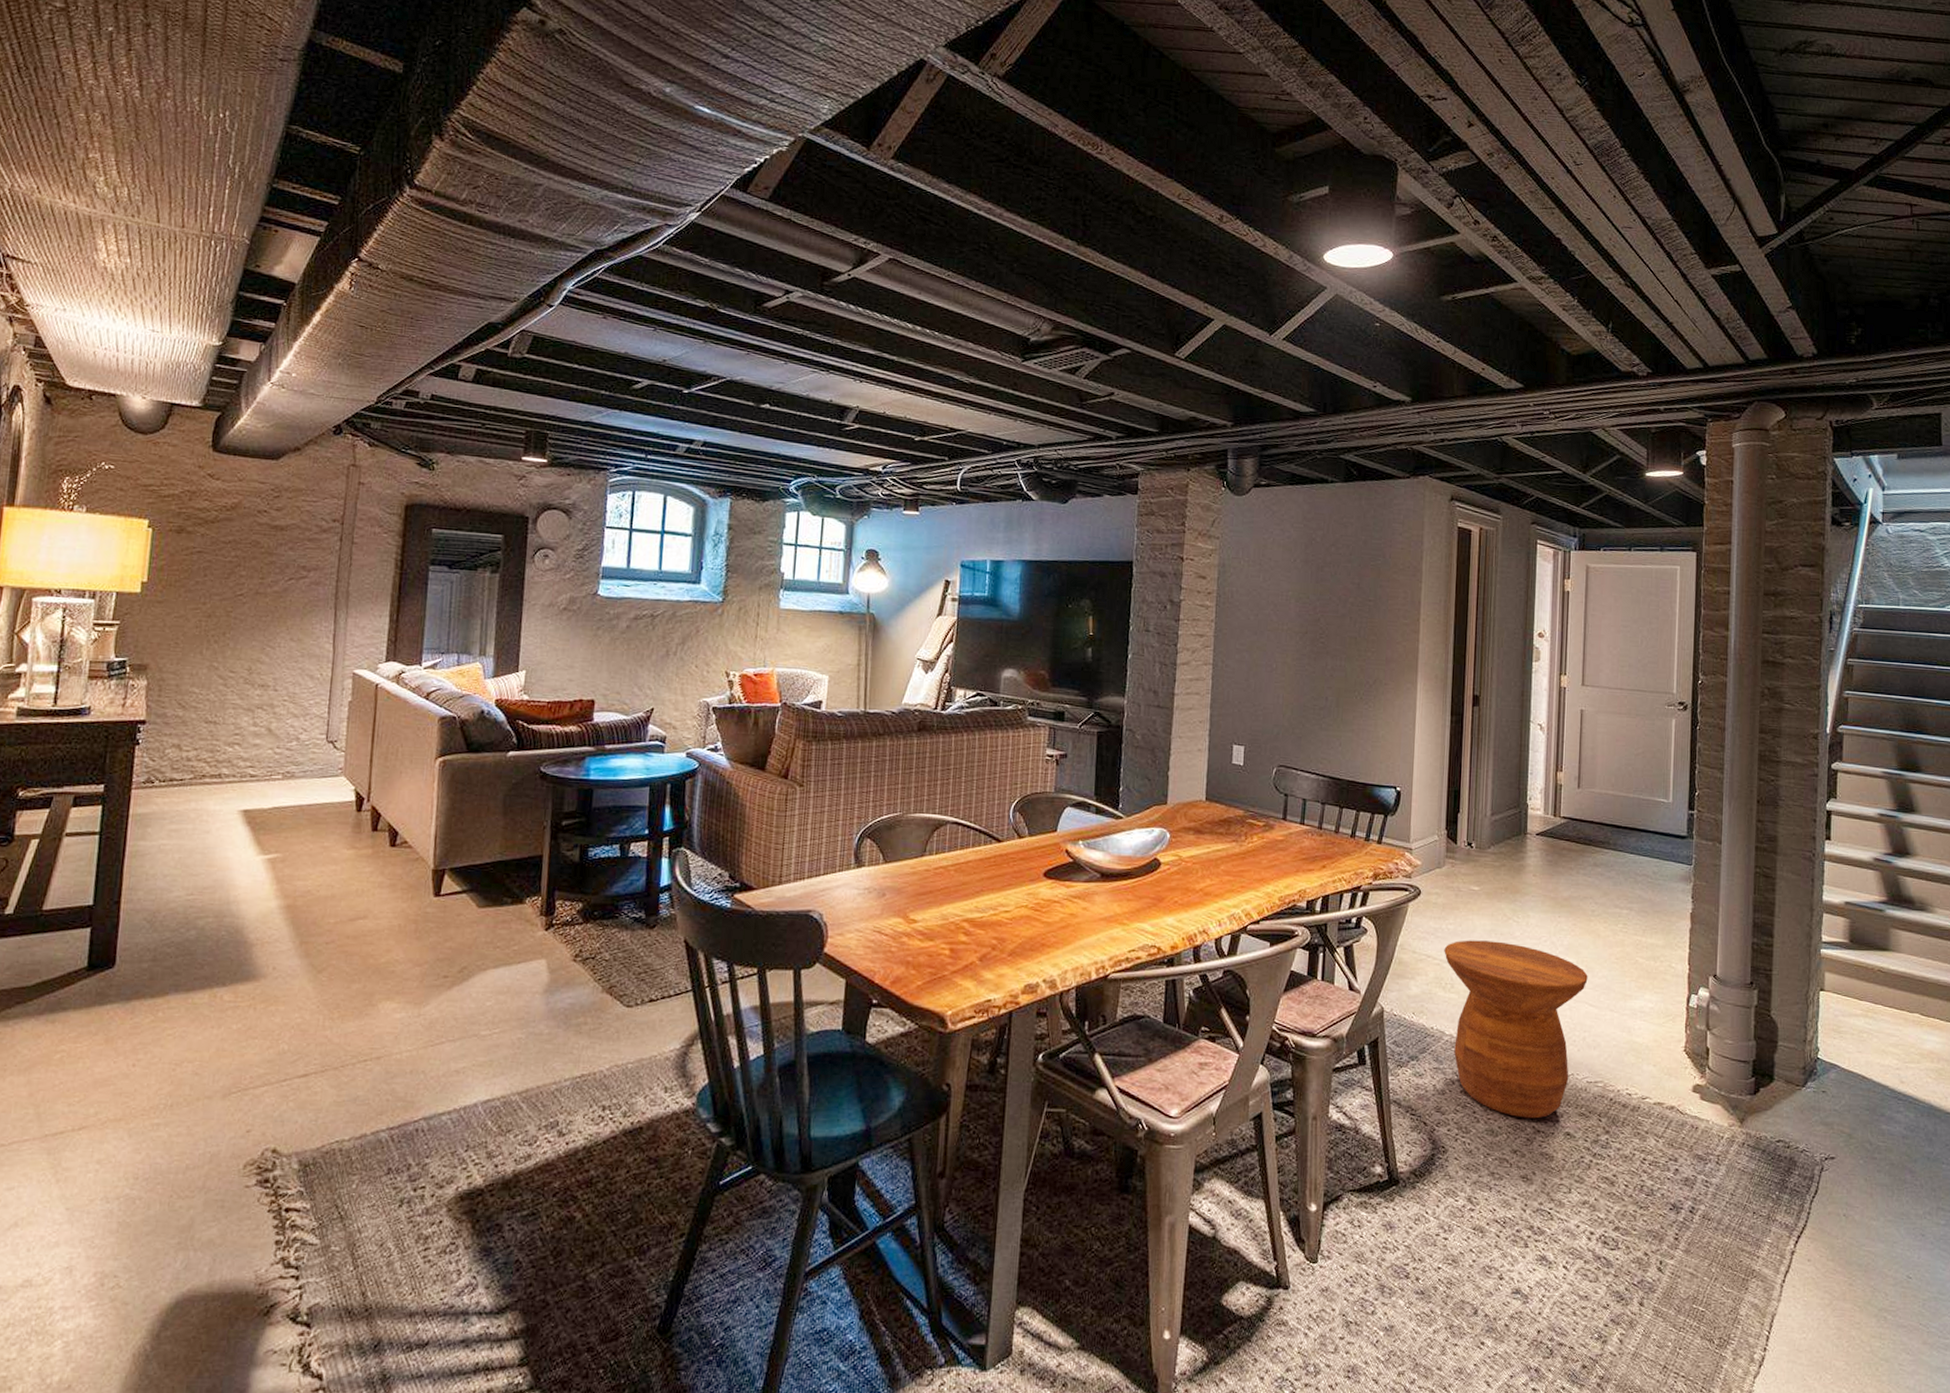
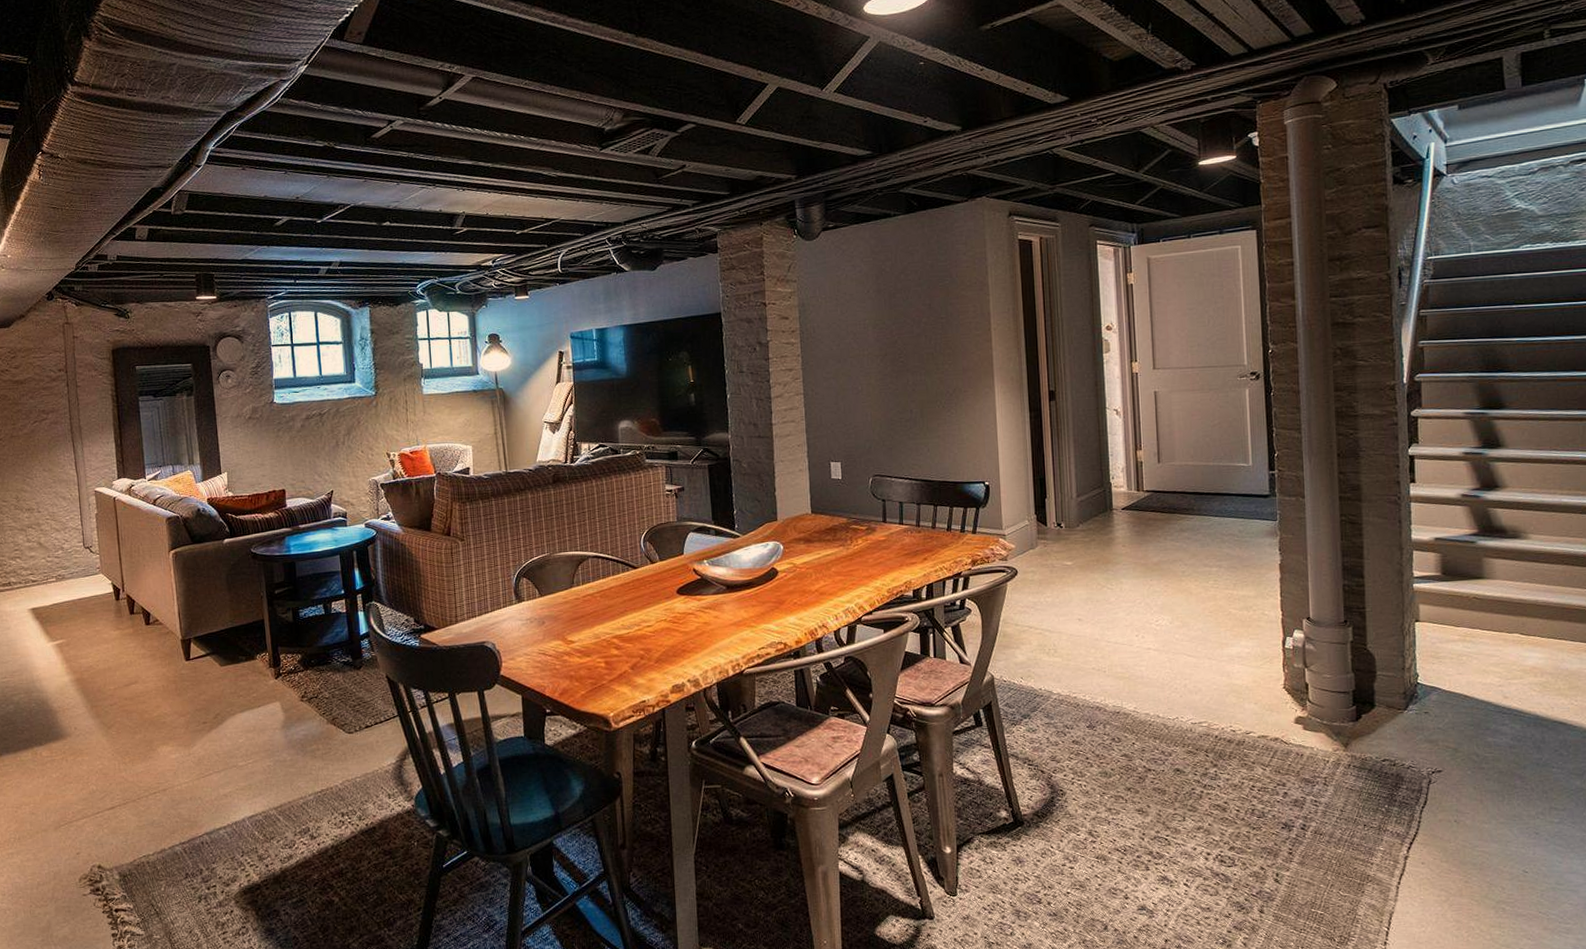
side table: present [1444,940,1588,1119] -> none [1044,608,1184,760]

